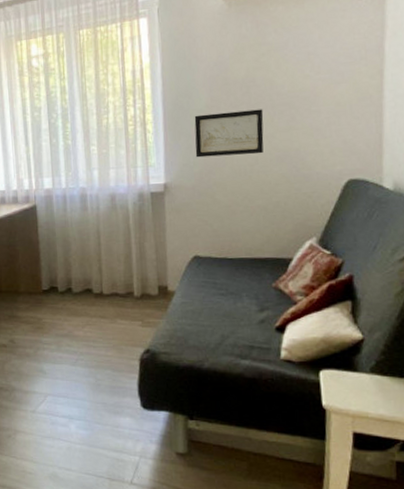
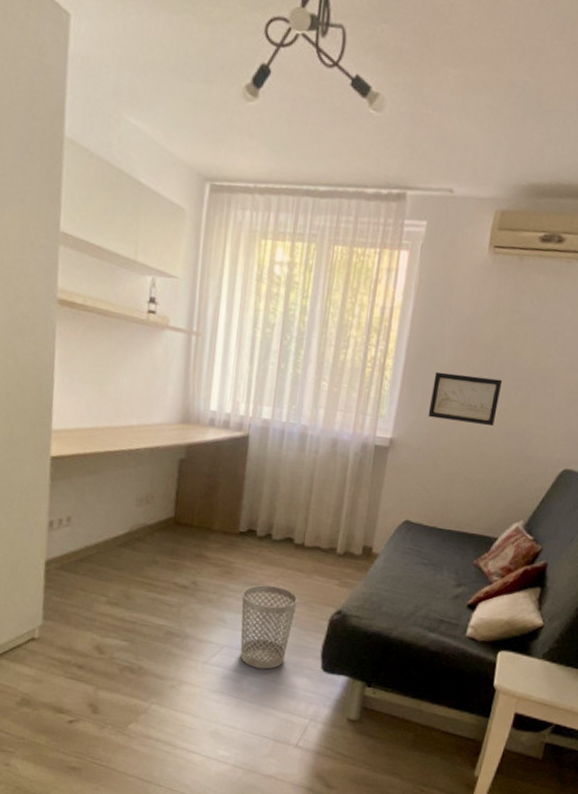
wastebasket: none [55,334,107,412] -> present [240,585,298,669]

